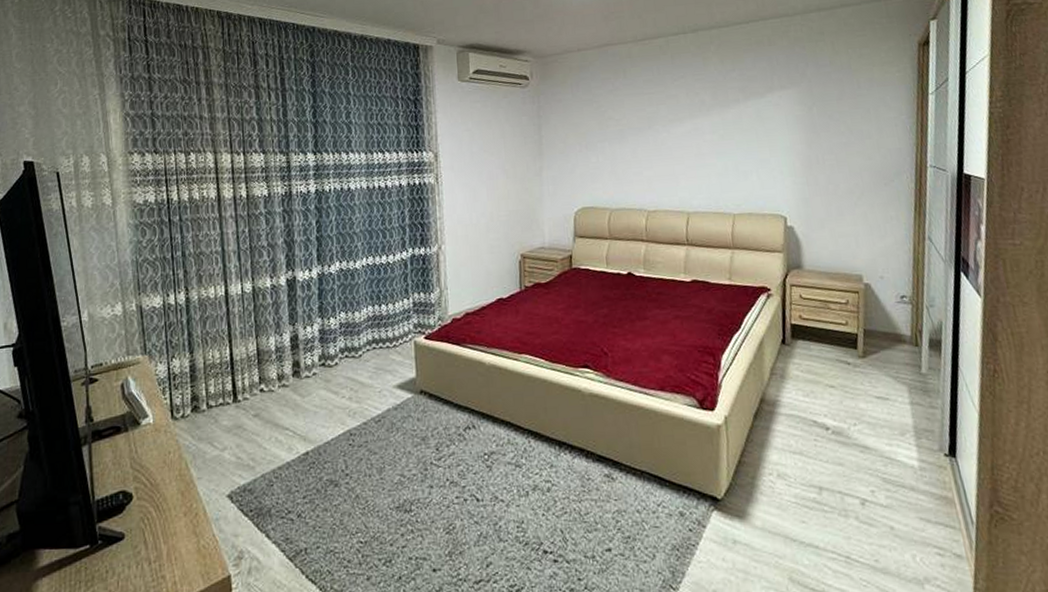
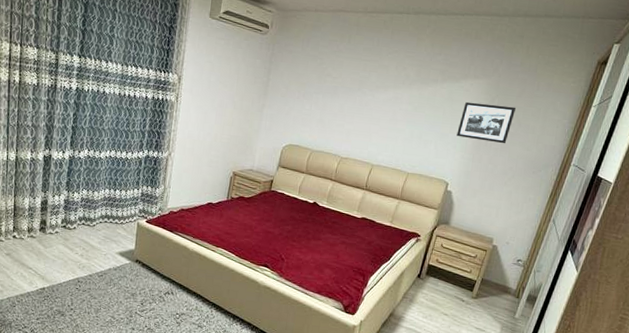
picture frame: none [778,112,842,160] -> present [456,101,516,144]

